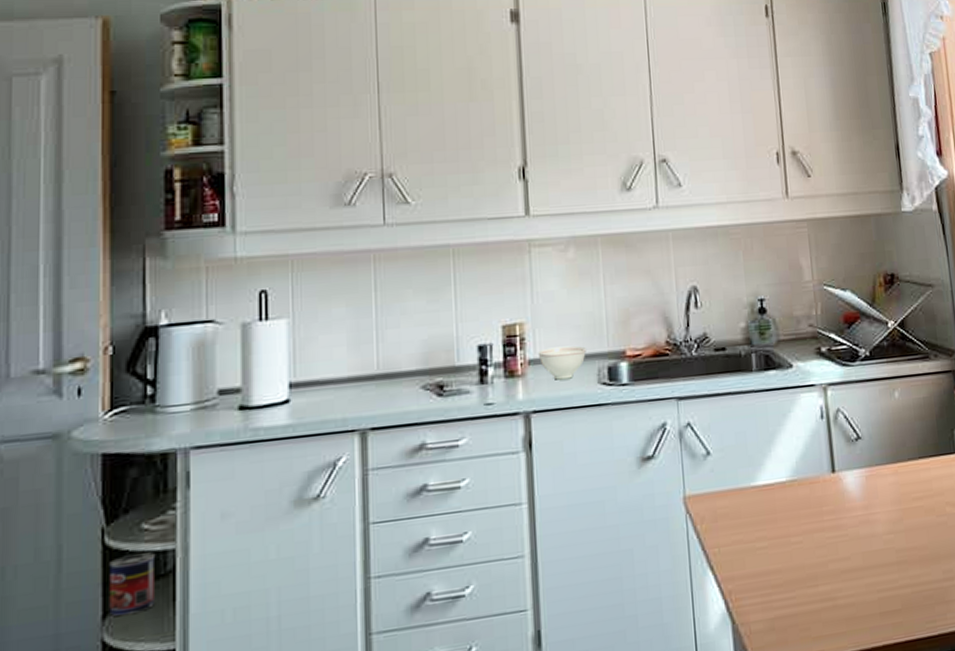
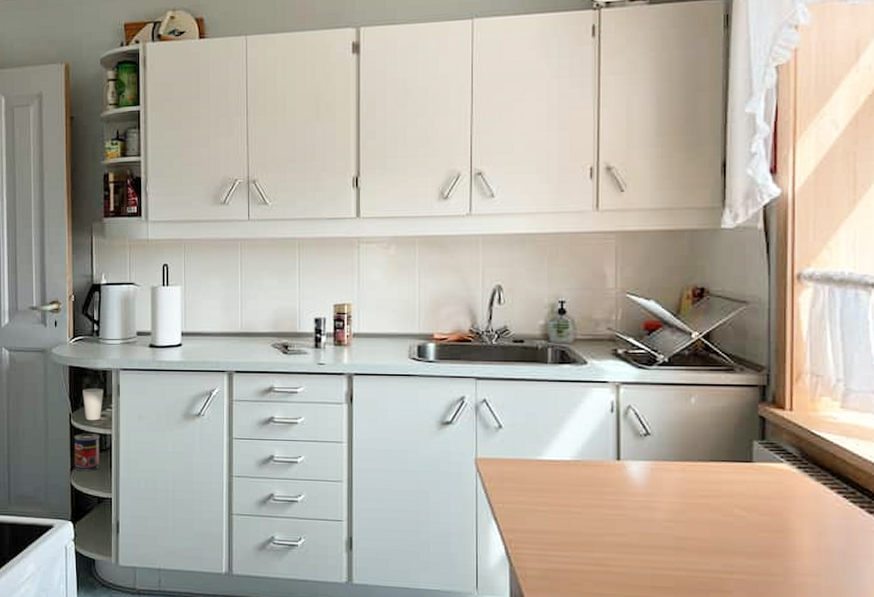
cup: none [125,481,162,535] -> present [82,388,103,421]
bowl: present [537,345,586,380] -> none [361,325,400,352]

